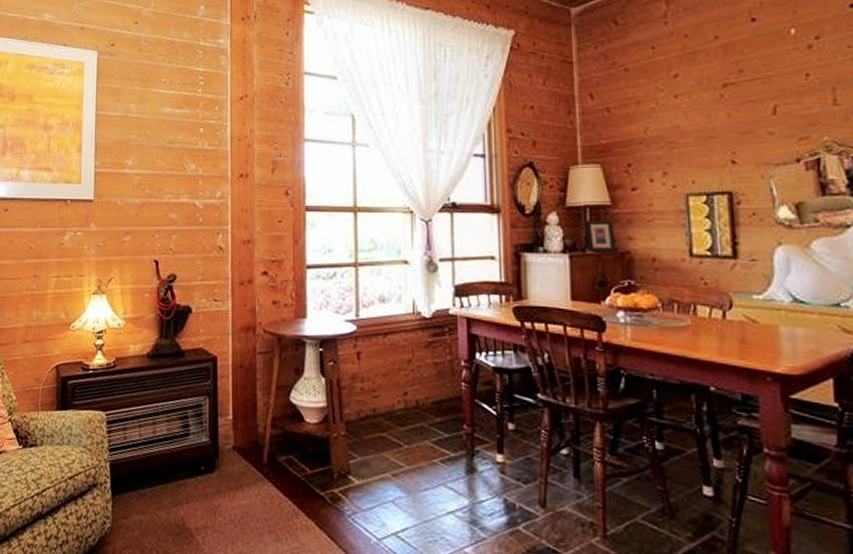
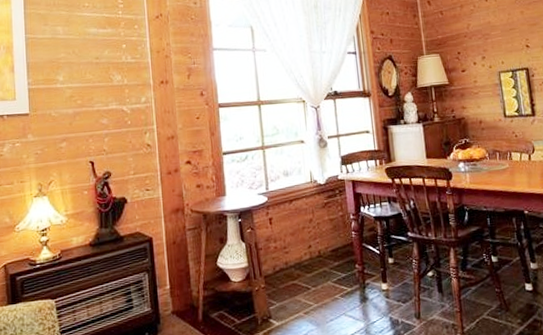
picture frame: present [585,220,616,252] -> none [432,95,455,121]

